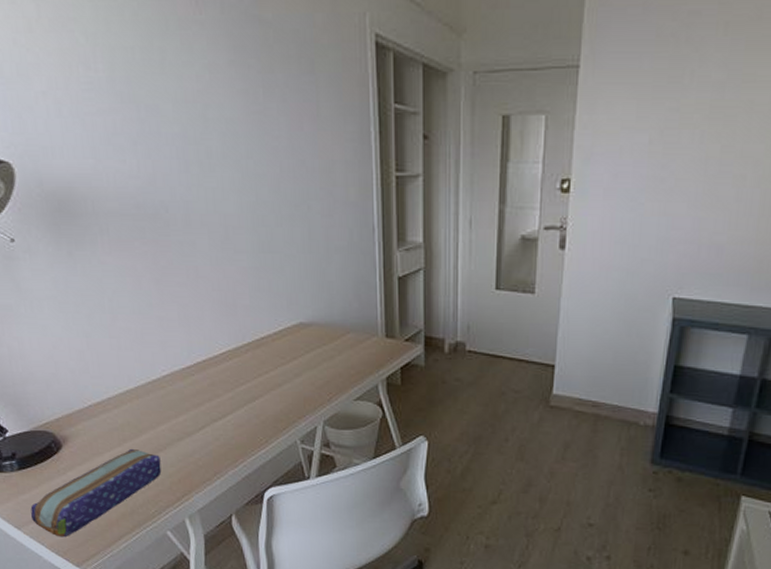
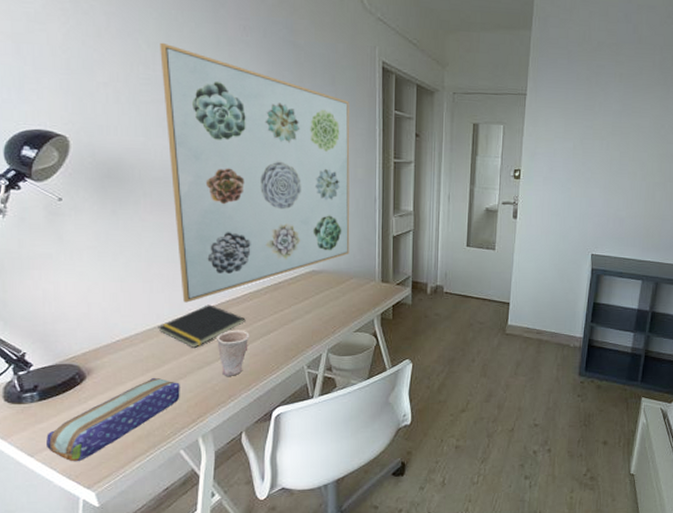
wall art: none [99,32,344,362] -> present [160,42,350,303]
notepad: none [130,364,226,416] -> present [158,304,246,348]
cup: none [195,395,232,450] -> present [217,330,250,376]

